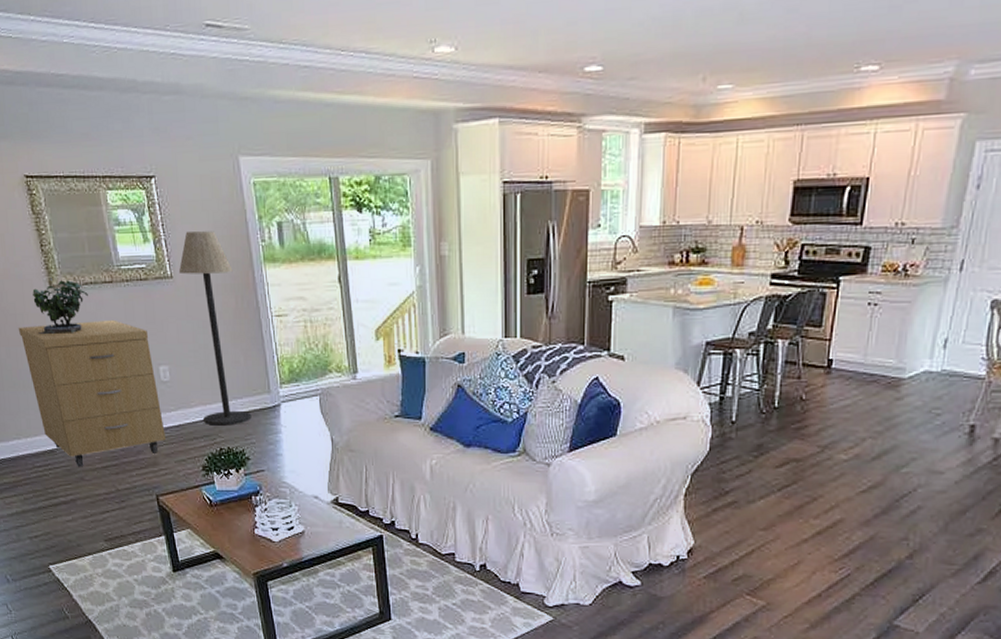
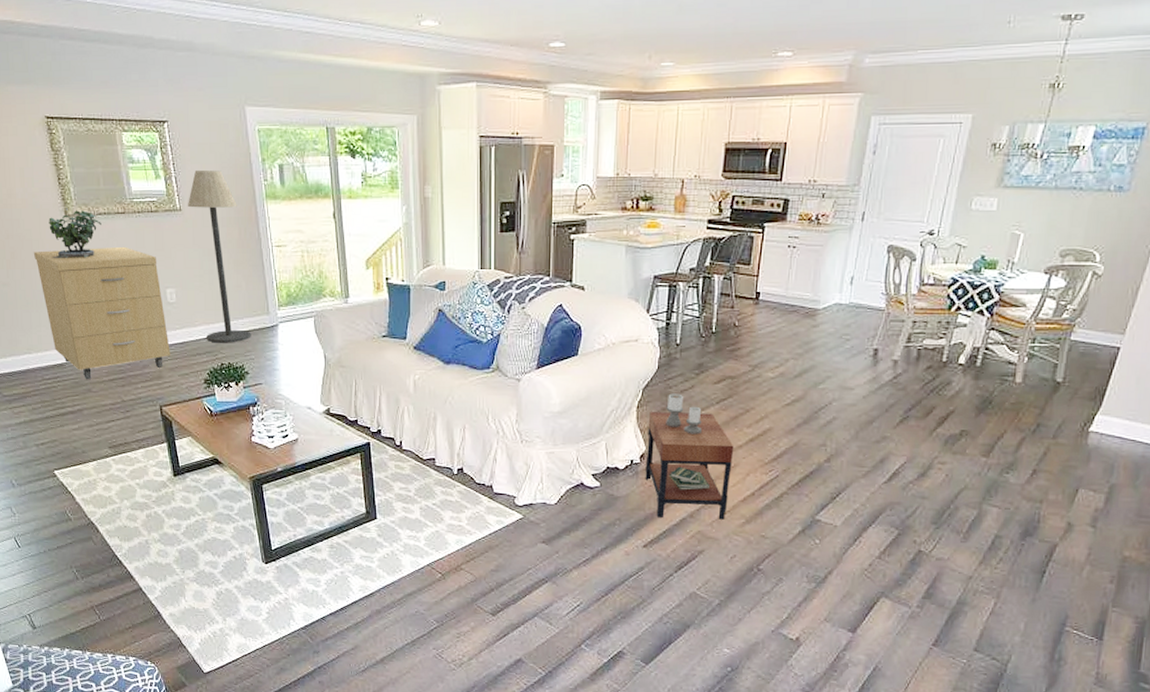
side table: none [693,479,799,624] -> present [645,393,734,520]

